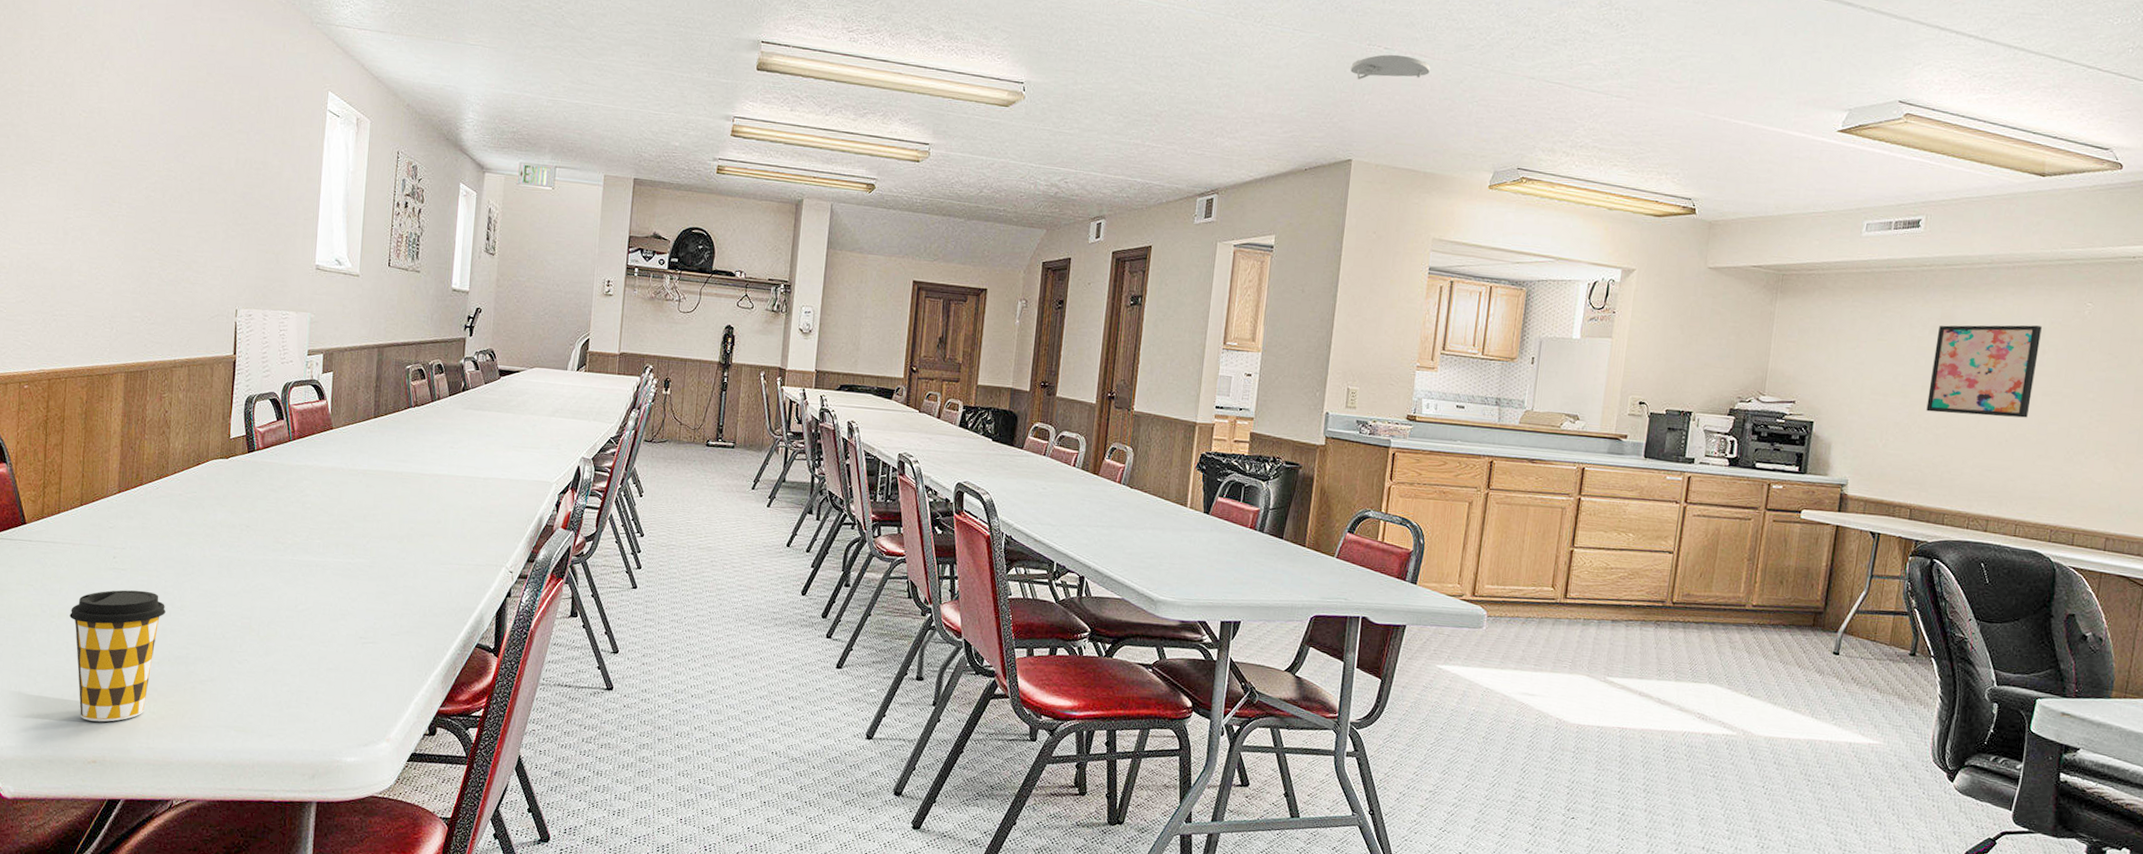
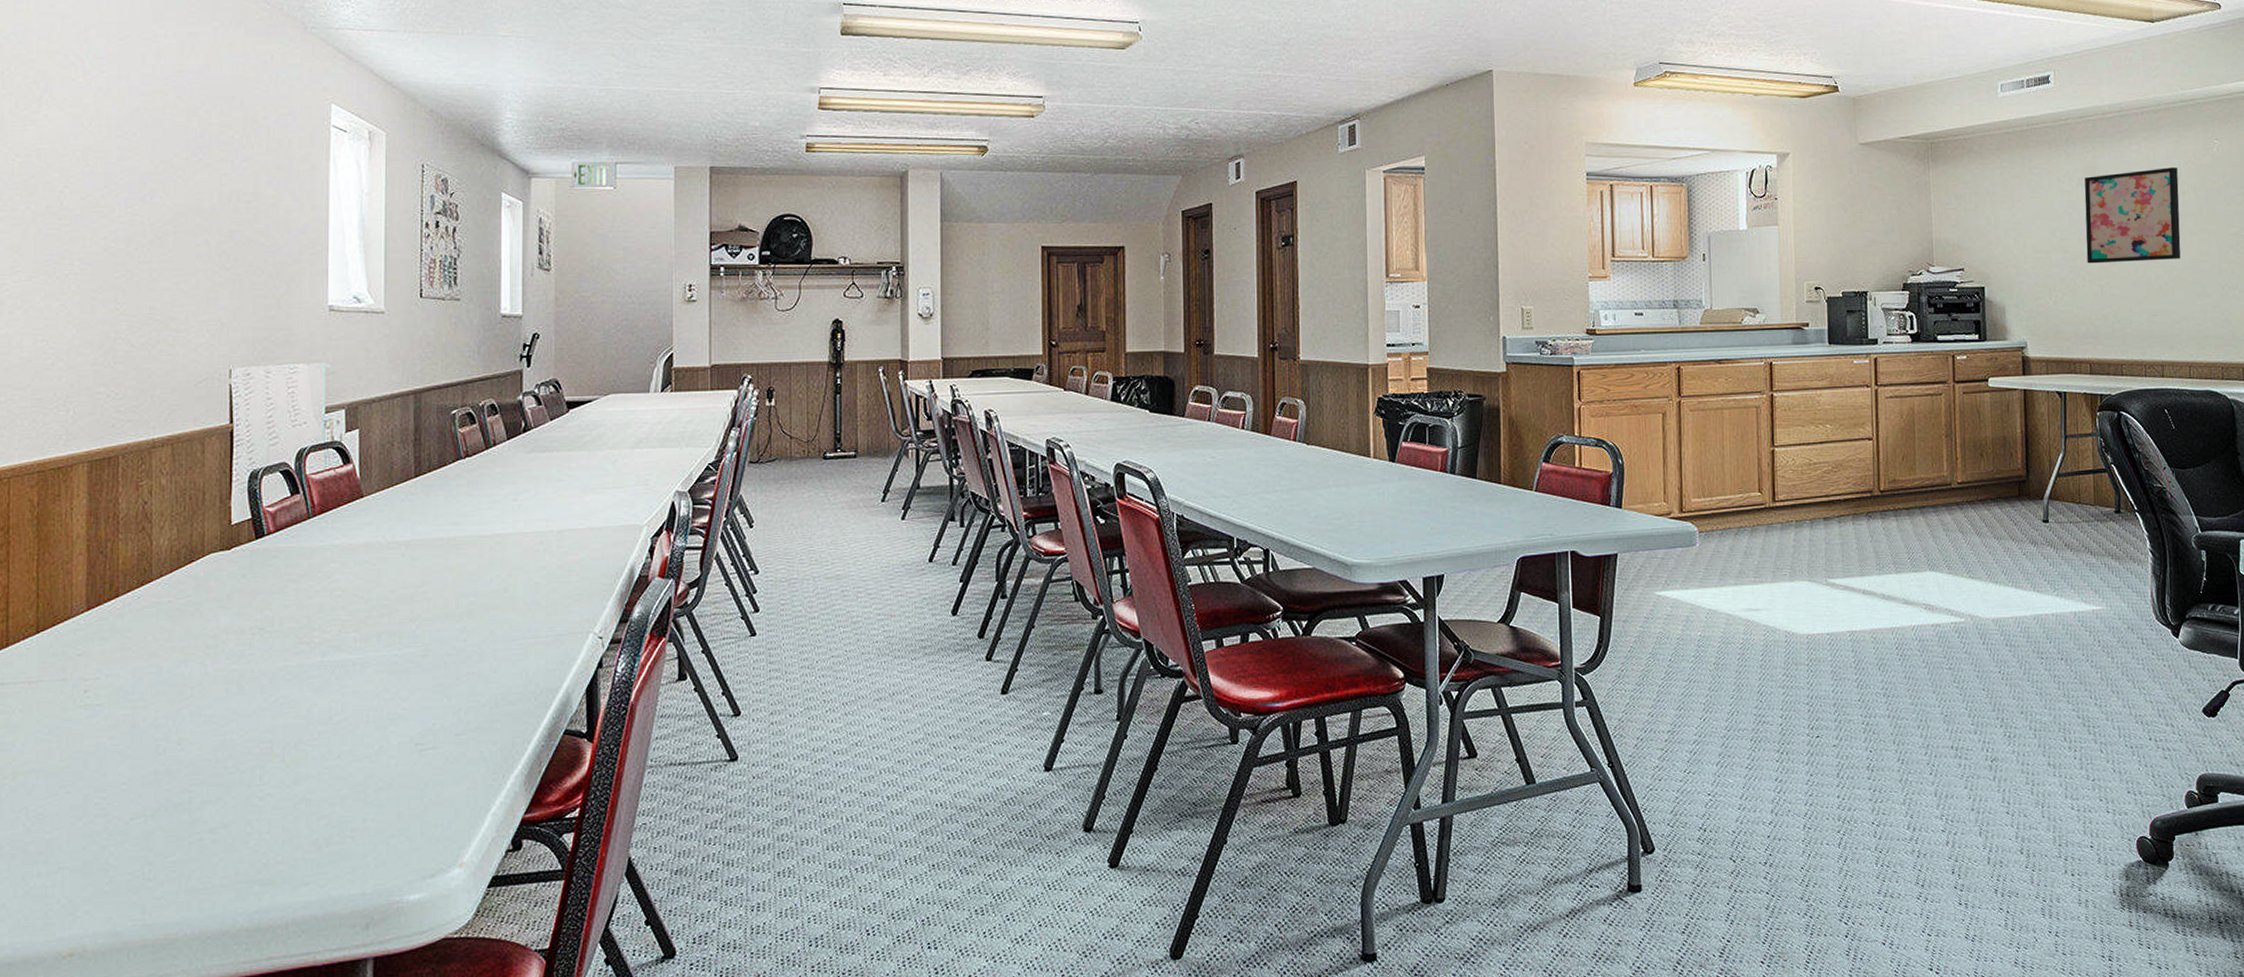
coffee cup: present [69,590,166,722] -> none [28,727,159,904]

